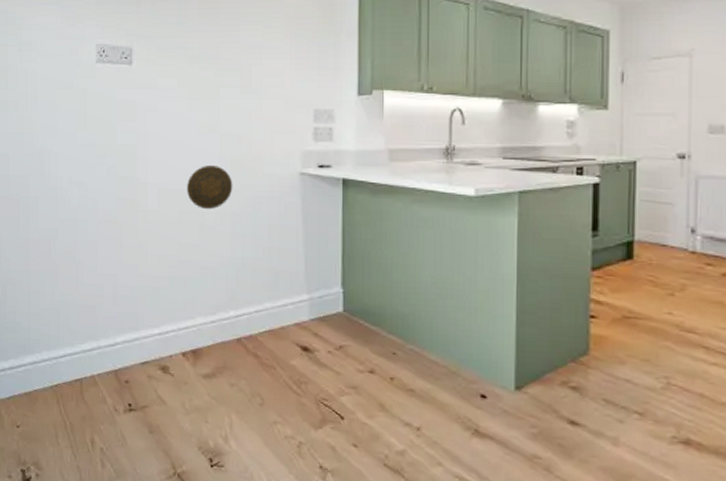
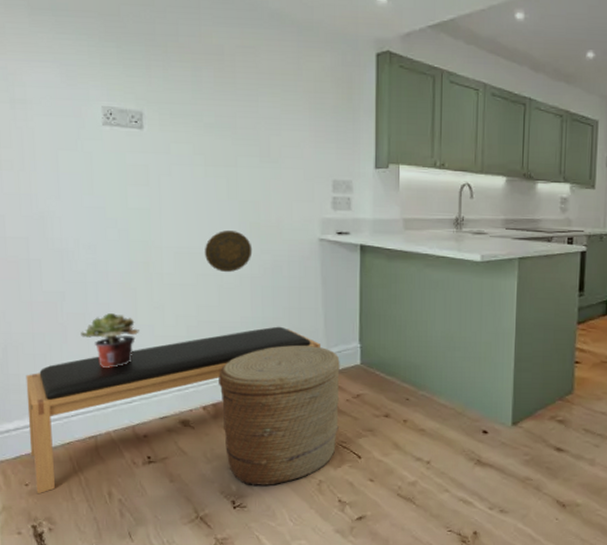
bench: none [21,267,301,437] -> present [25,326,320,494]
potted plant: none [71,252,124,308] -> present [81,313,139,368]
basket: none [198,289,321,444] -> present [219,345,340,485]

